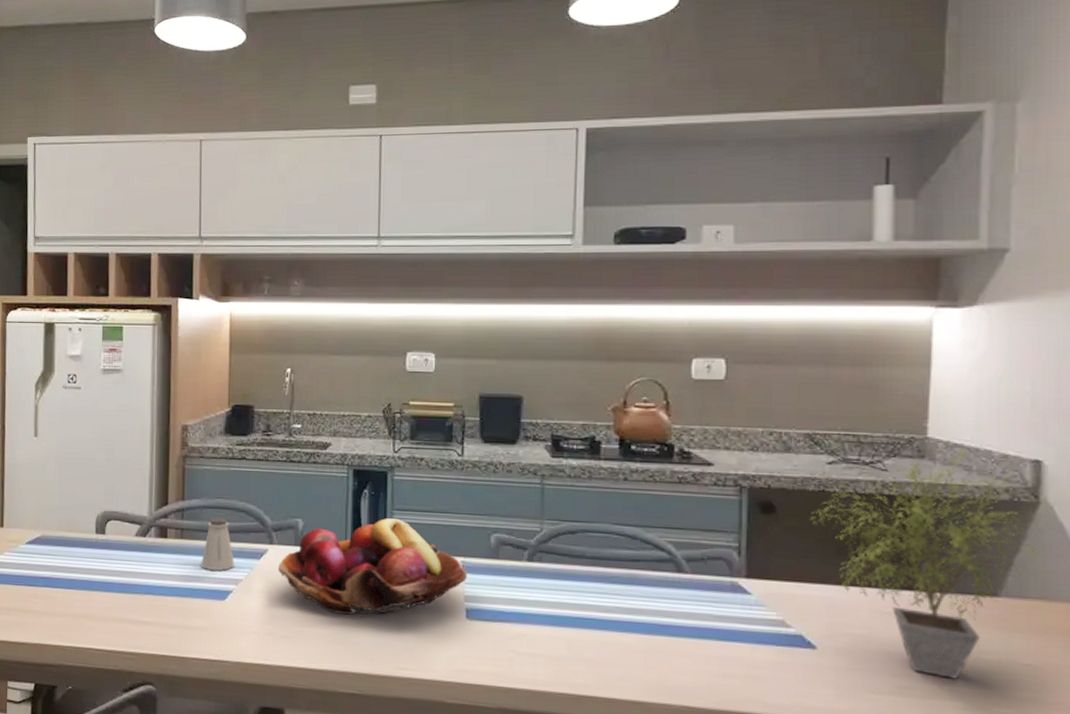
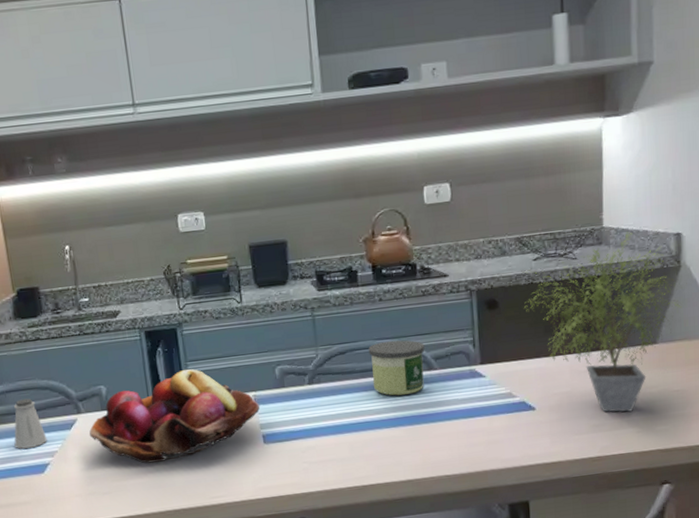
candle: none [604,528,675,597] -> present [368,340,425,396]

